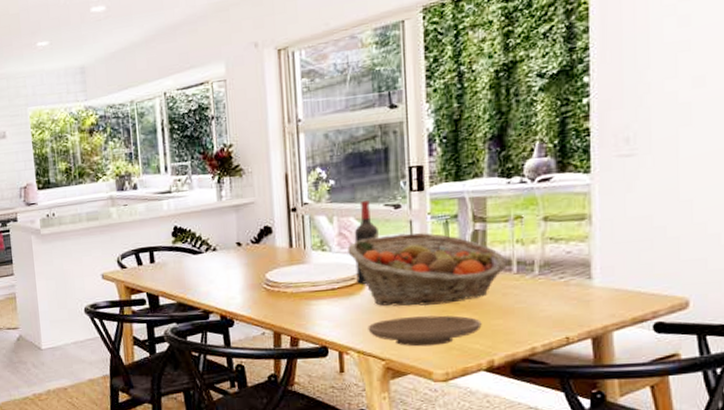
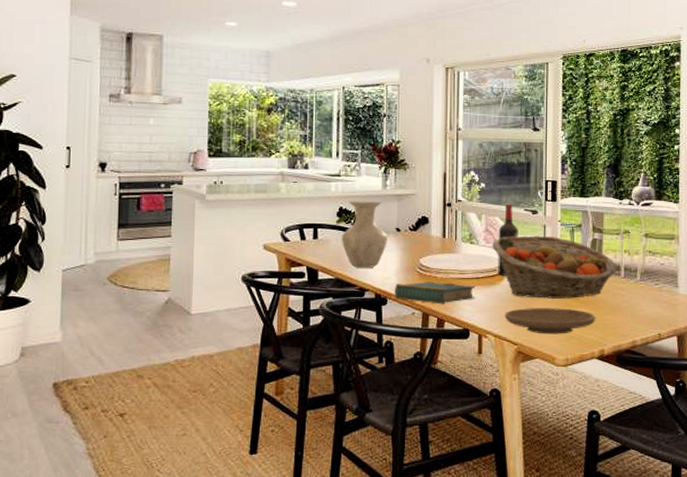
vase: none [179,215,229,290] -> present [342,201,387,268]
book: none [240,297,332,322] -> present [394,281,475,304]

